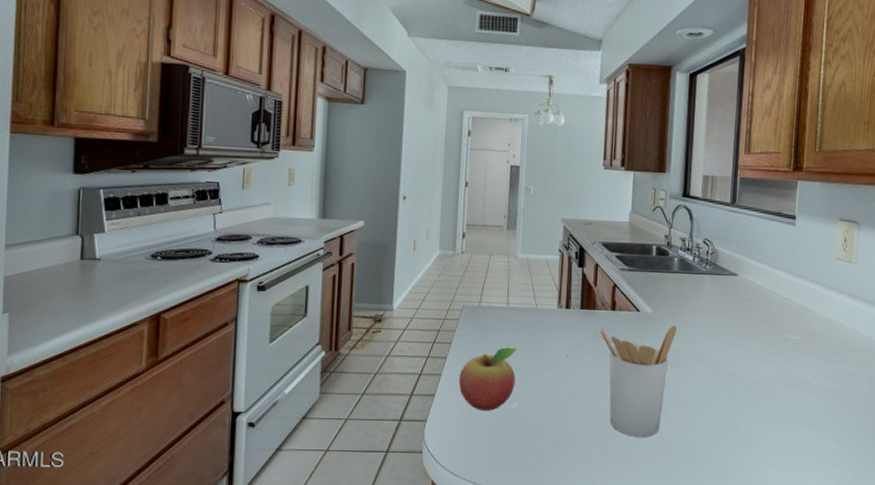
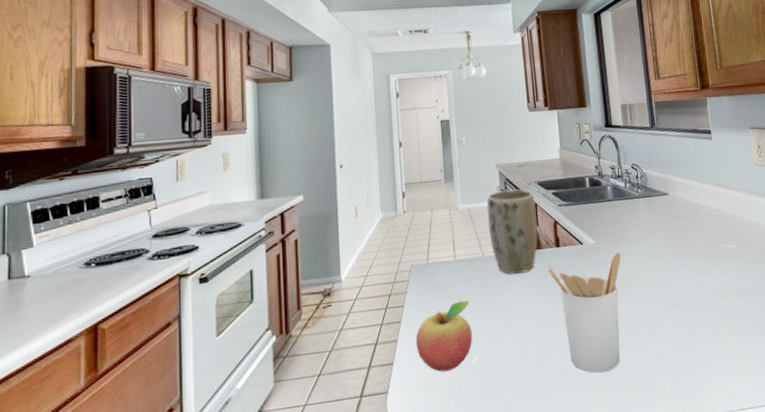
plant pot: none [545,245,597,330] -> present [487,189,538,274]

